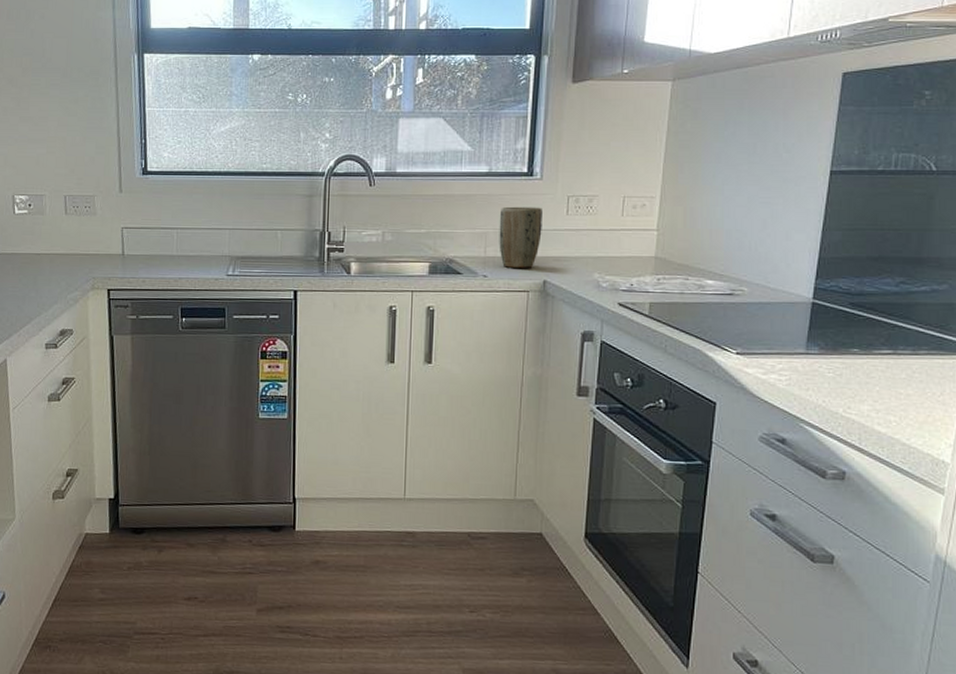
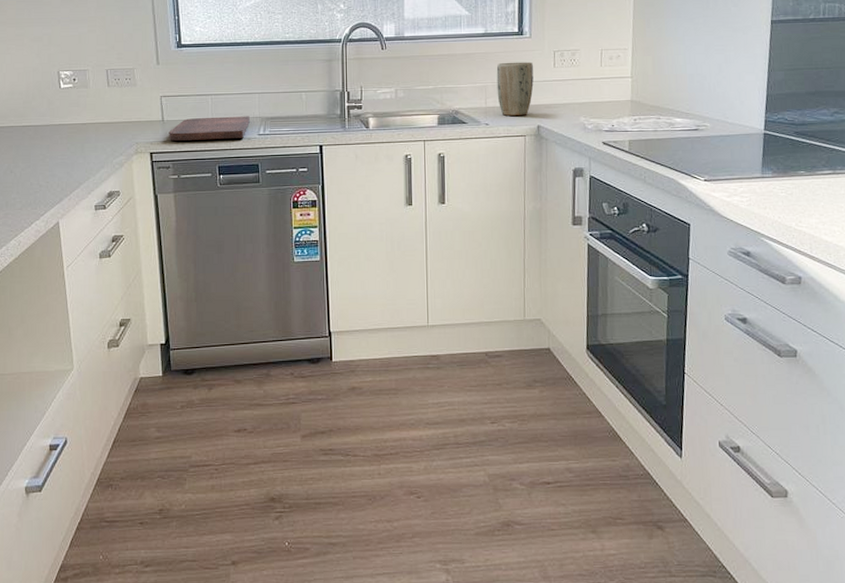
cutting board: none [128,253,219,279] -> present [169,116,251,141]

